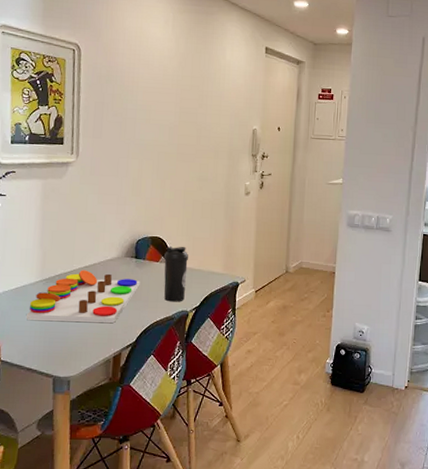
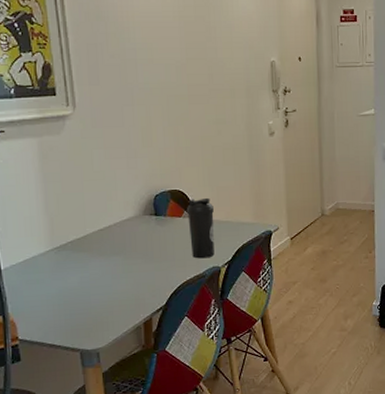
board game: present [27,270,140,323] -> none [41,233,164,293]

